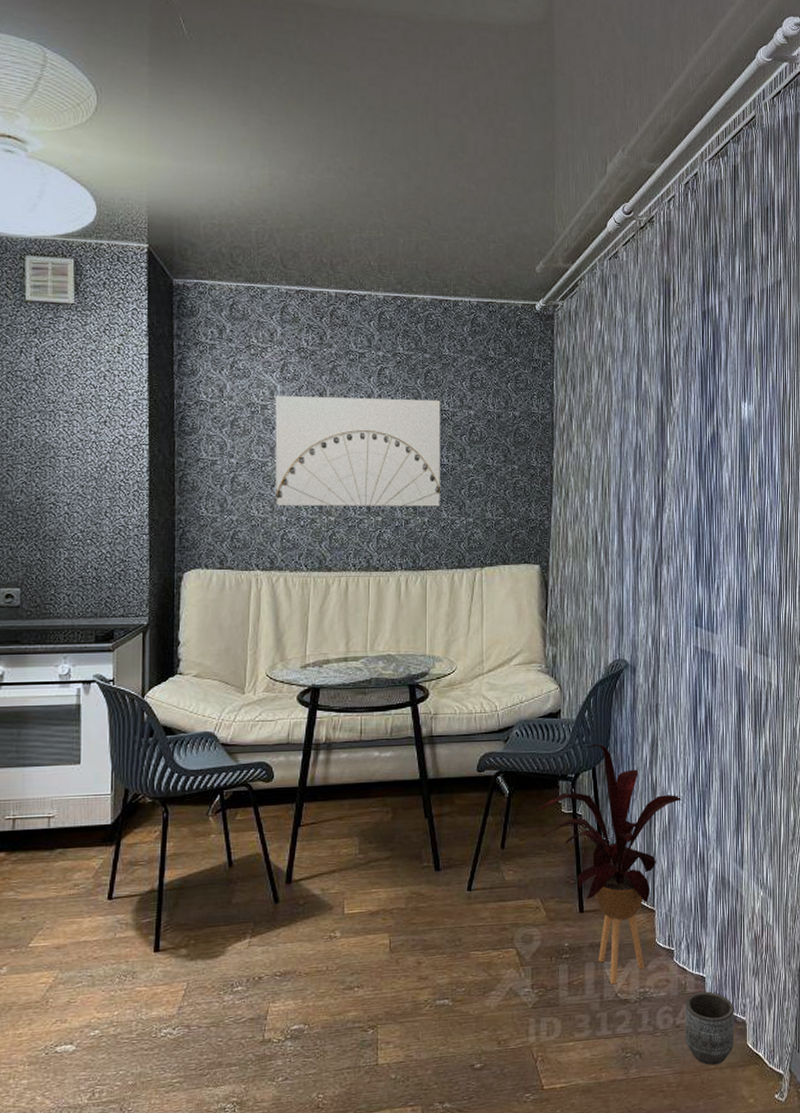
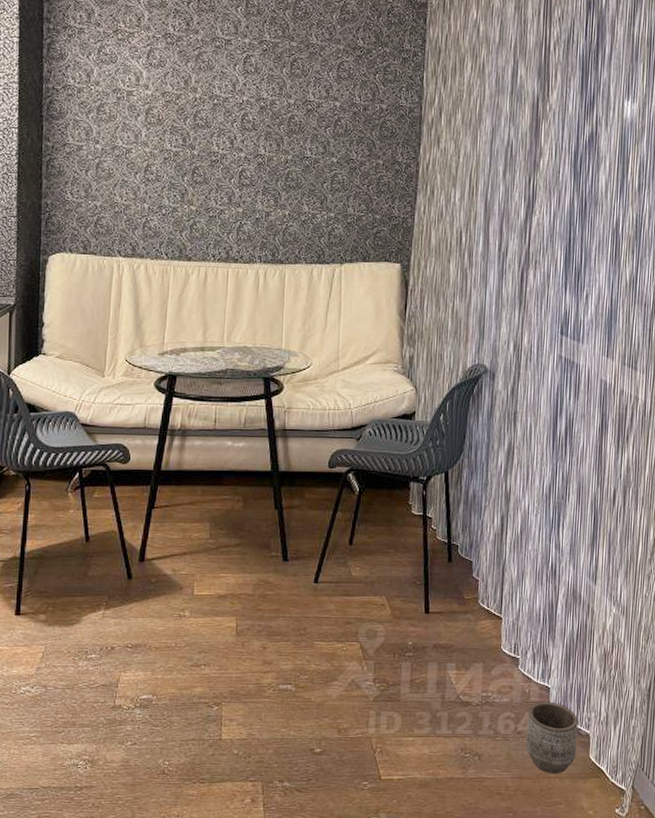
wall art: present [275,396,441,507] -> none [138,82,306,200]
house plant: present [535,743,683,985] -> none [384,448,537,686]

